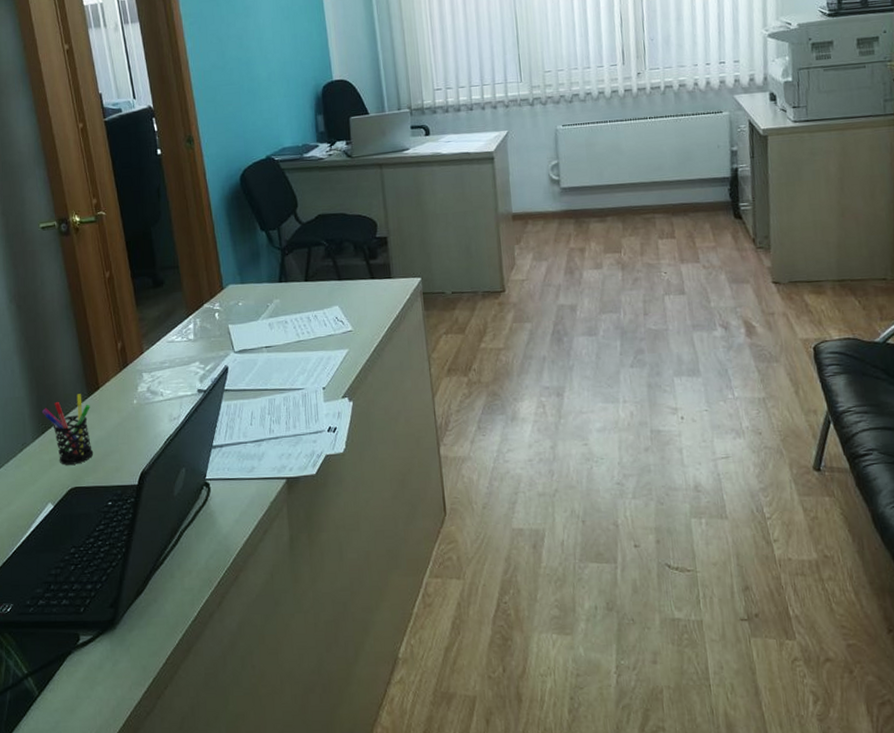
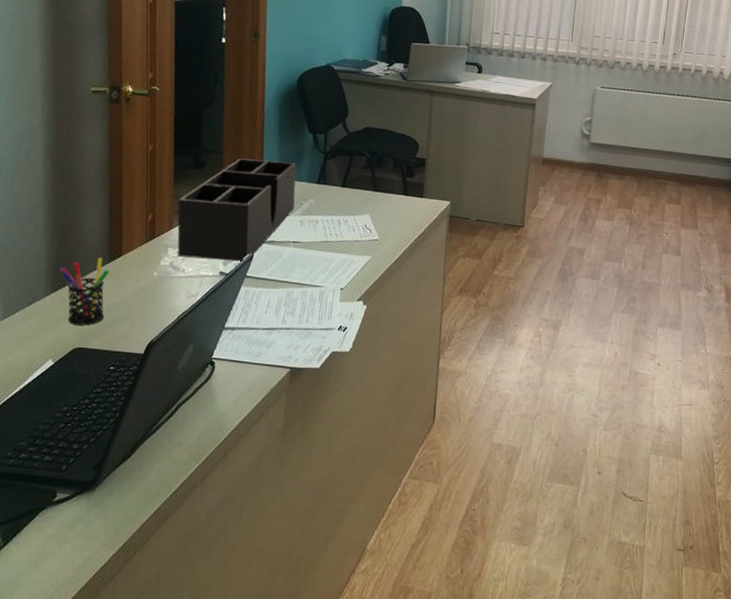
desk organizer: none [144,265,261,381] -> present [177,158,296,262]

